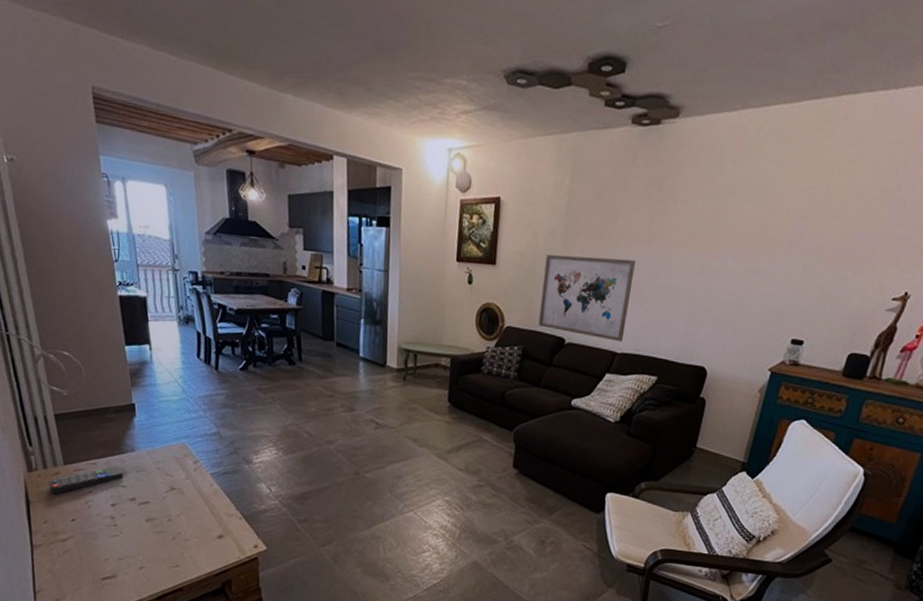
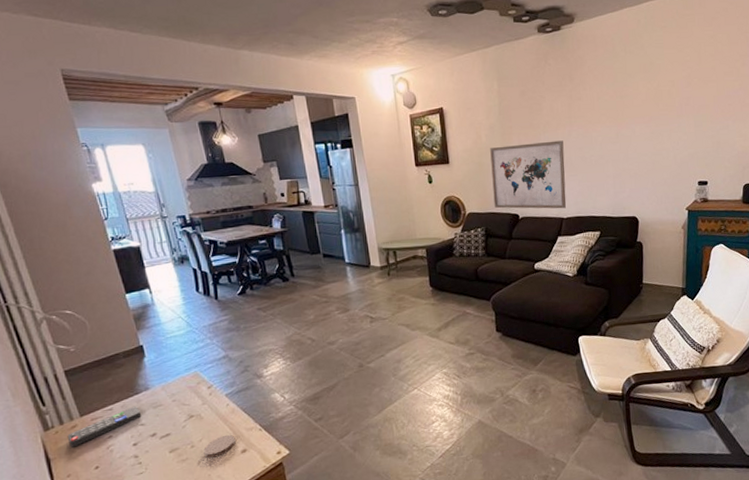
coaster: none [180,515,214,537] -> present [203,434,236,458]

